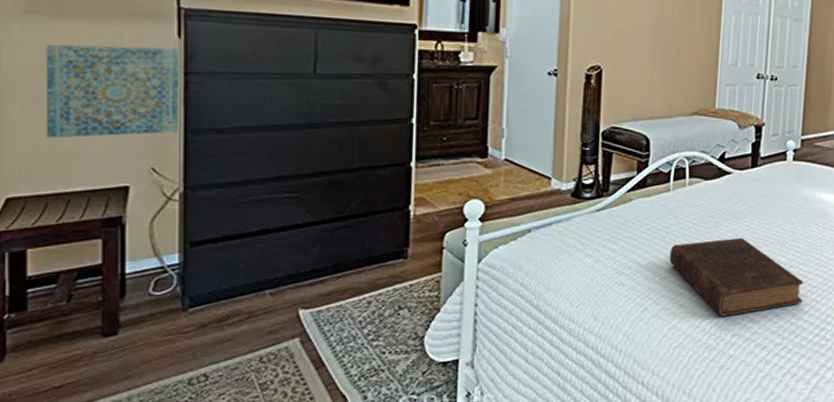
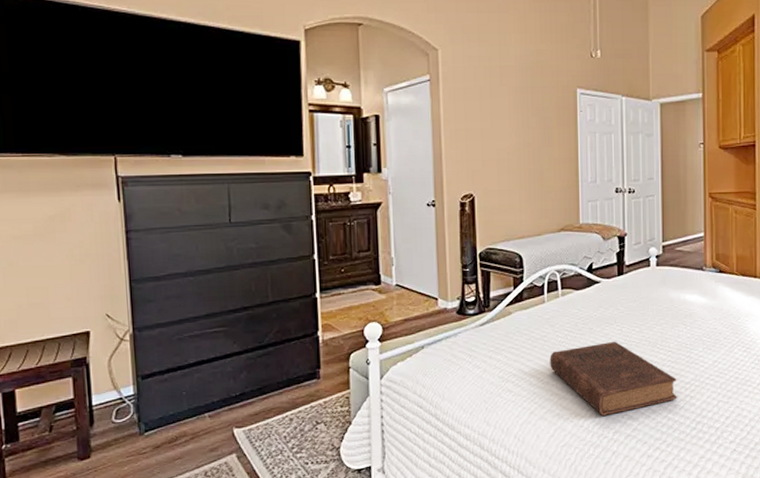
wall art: present [45,44,180,138] -> none [16,212,125,295]

